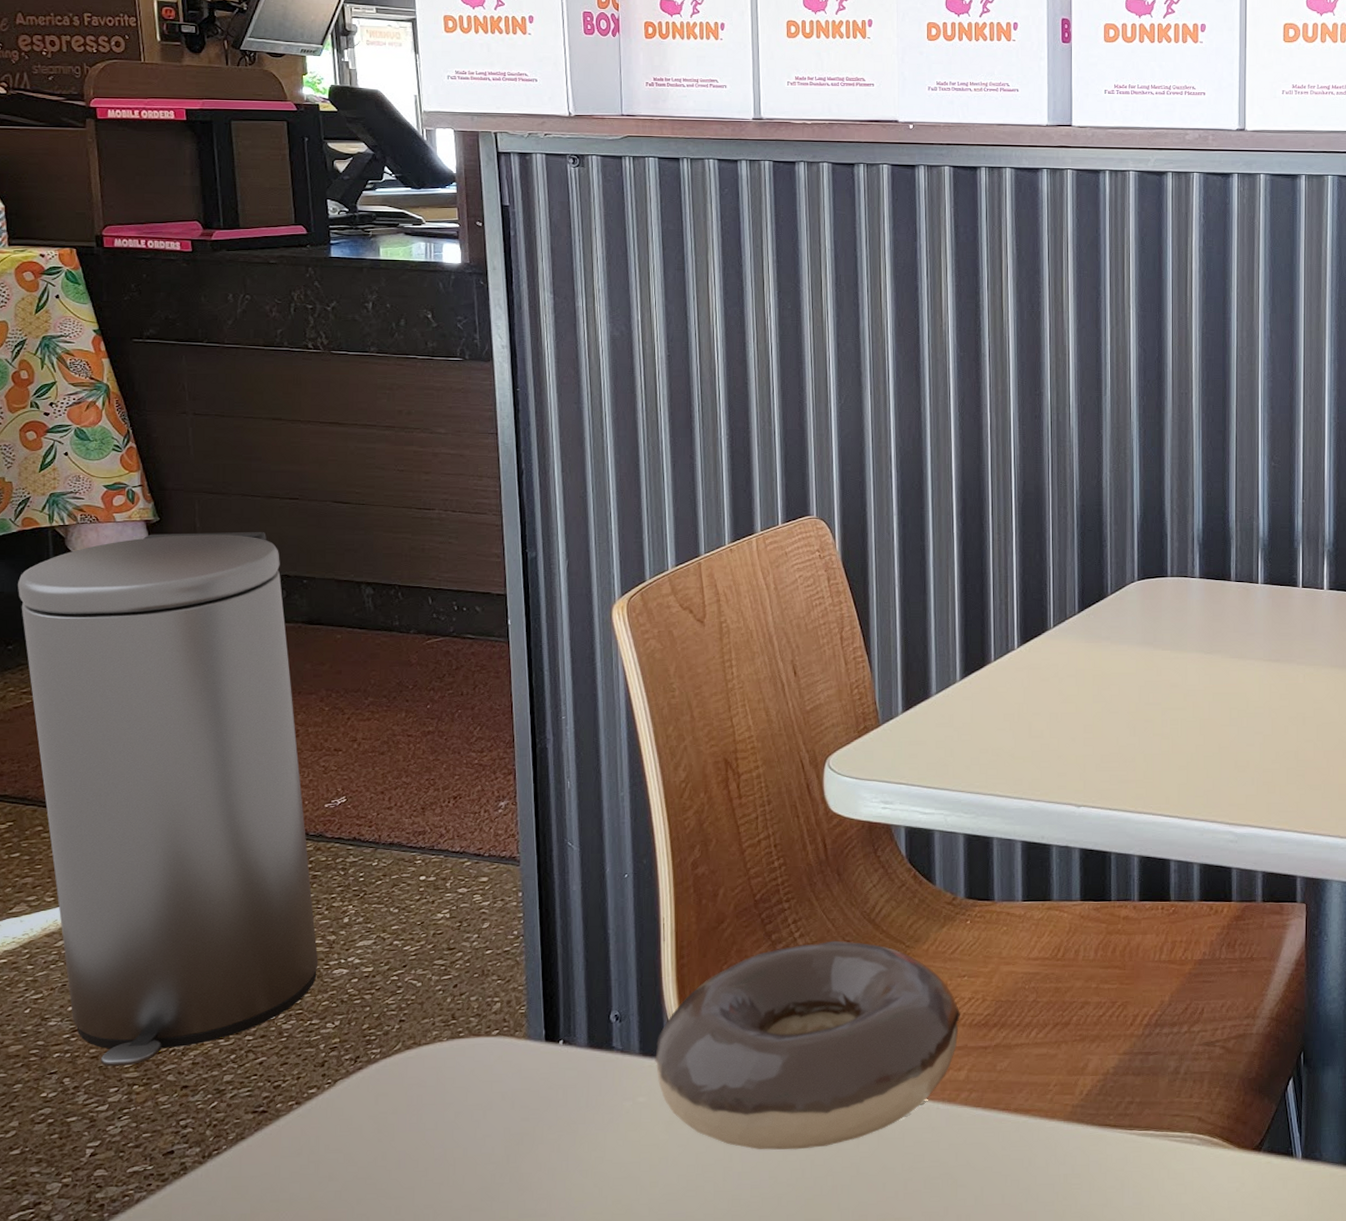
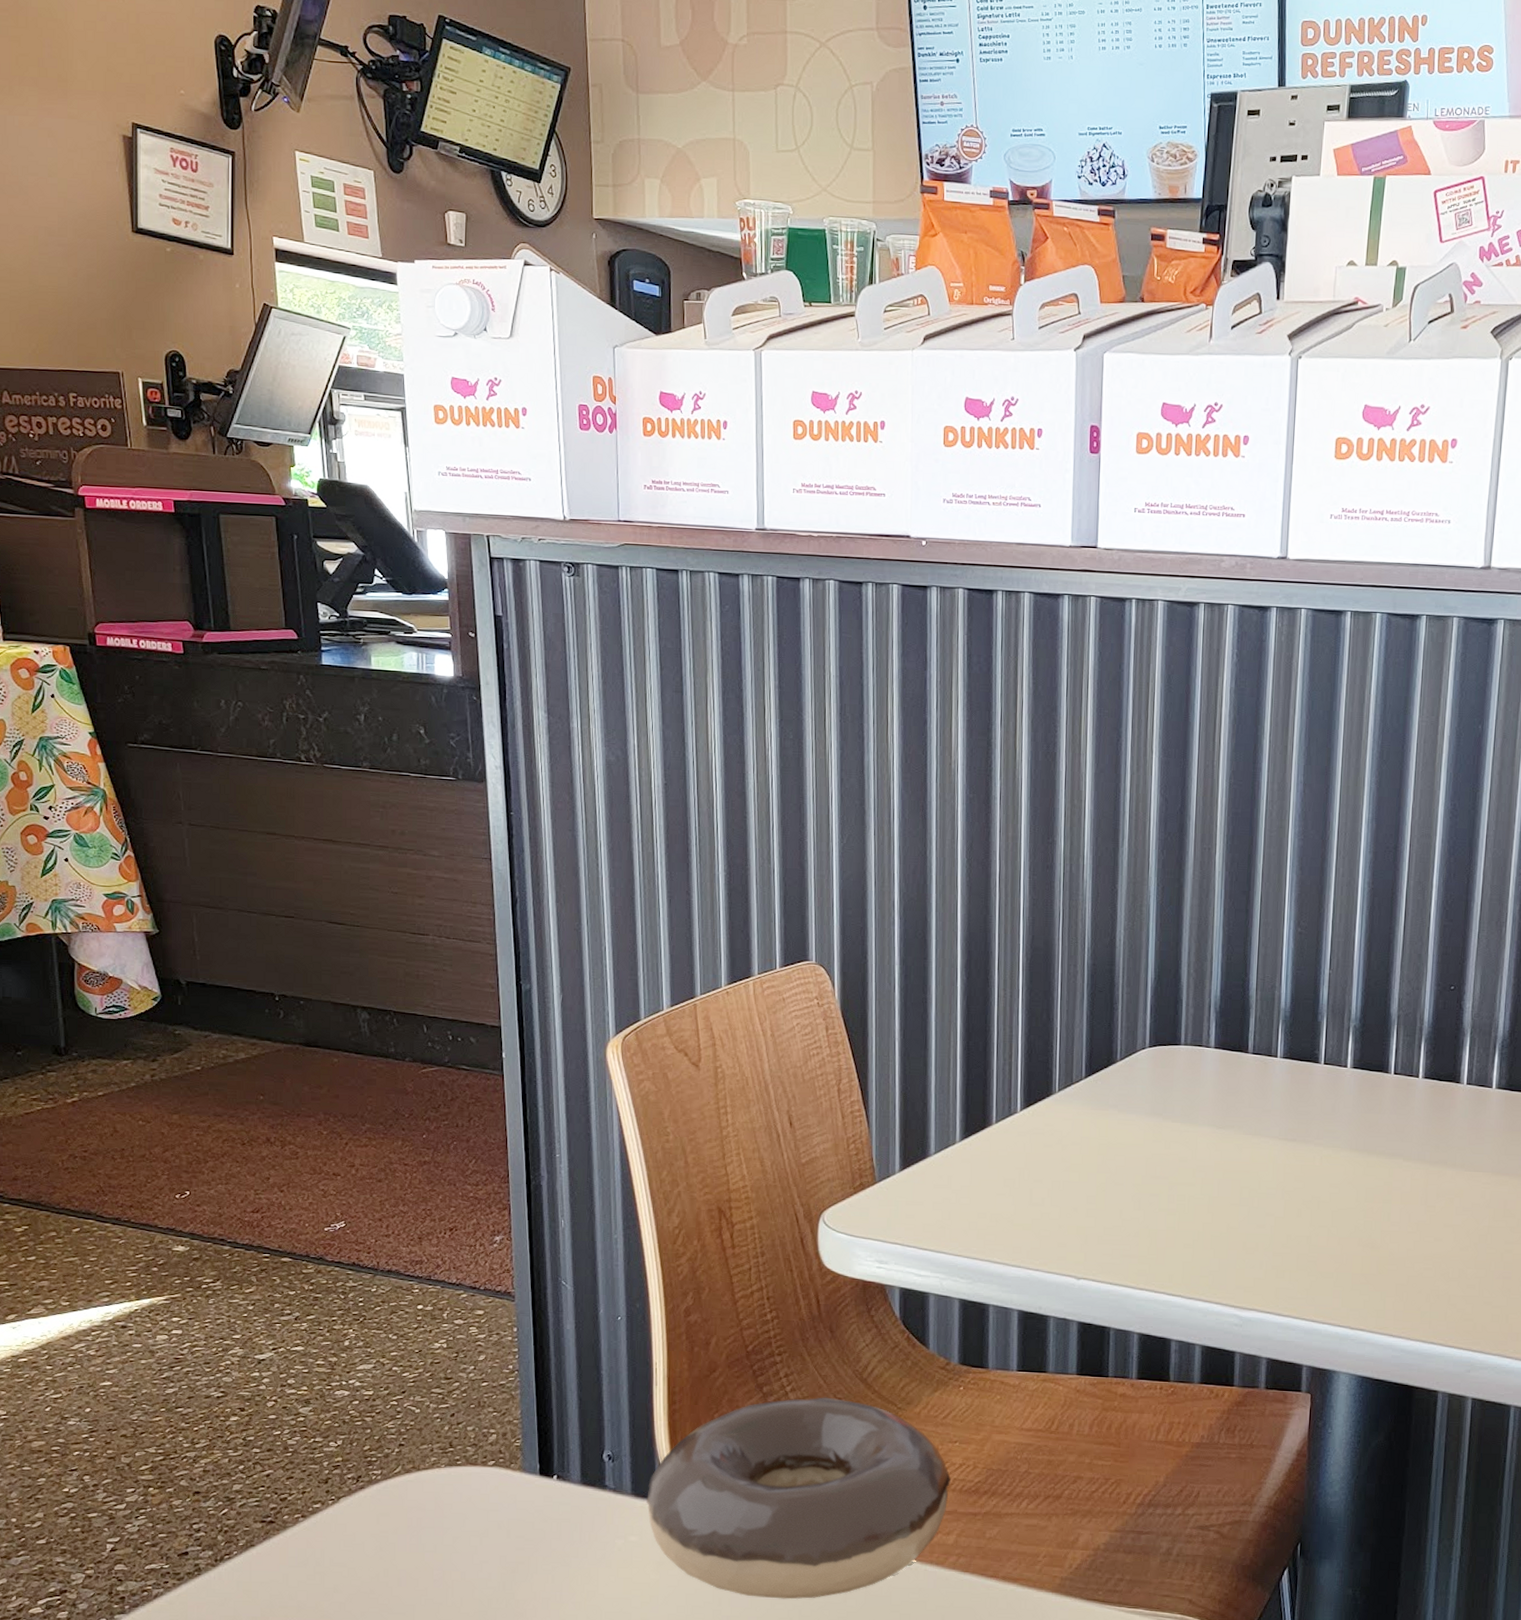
pedal bin: present [18,531,319,1067] -> none [25,946,321,1469]

